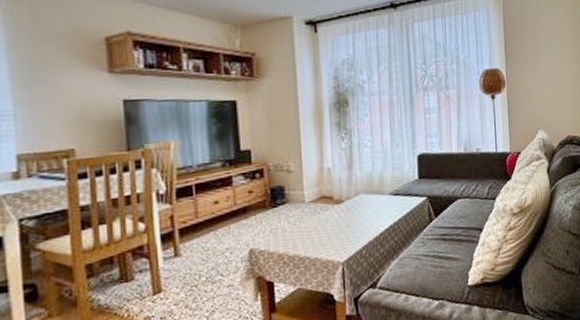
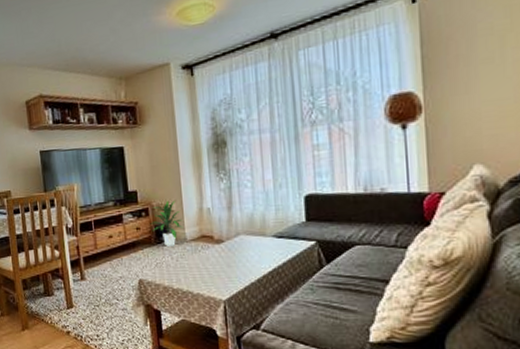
indoor plant: none [265,159,302,210] -> present [150,200,184,246]

